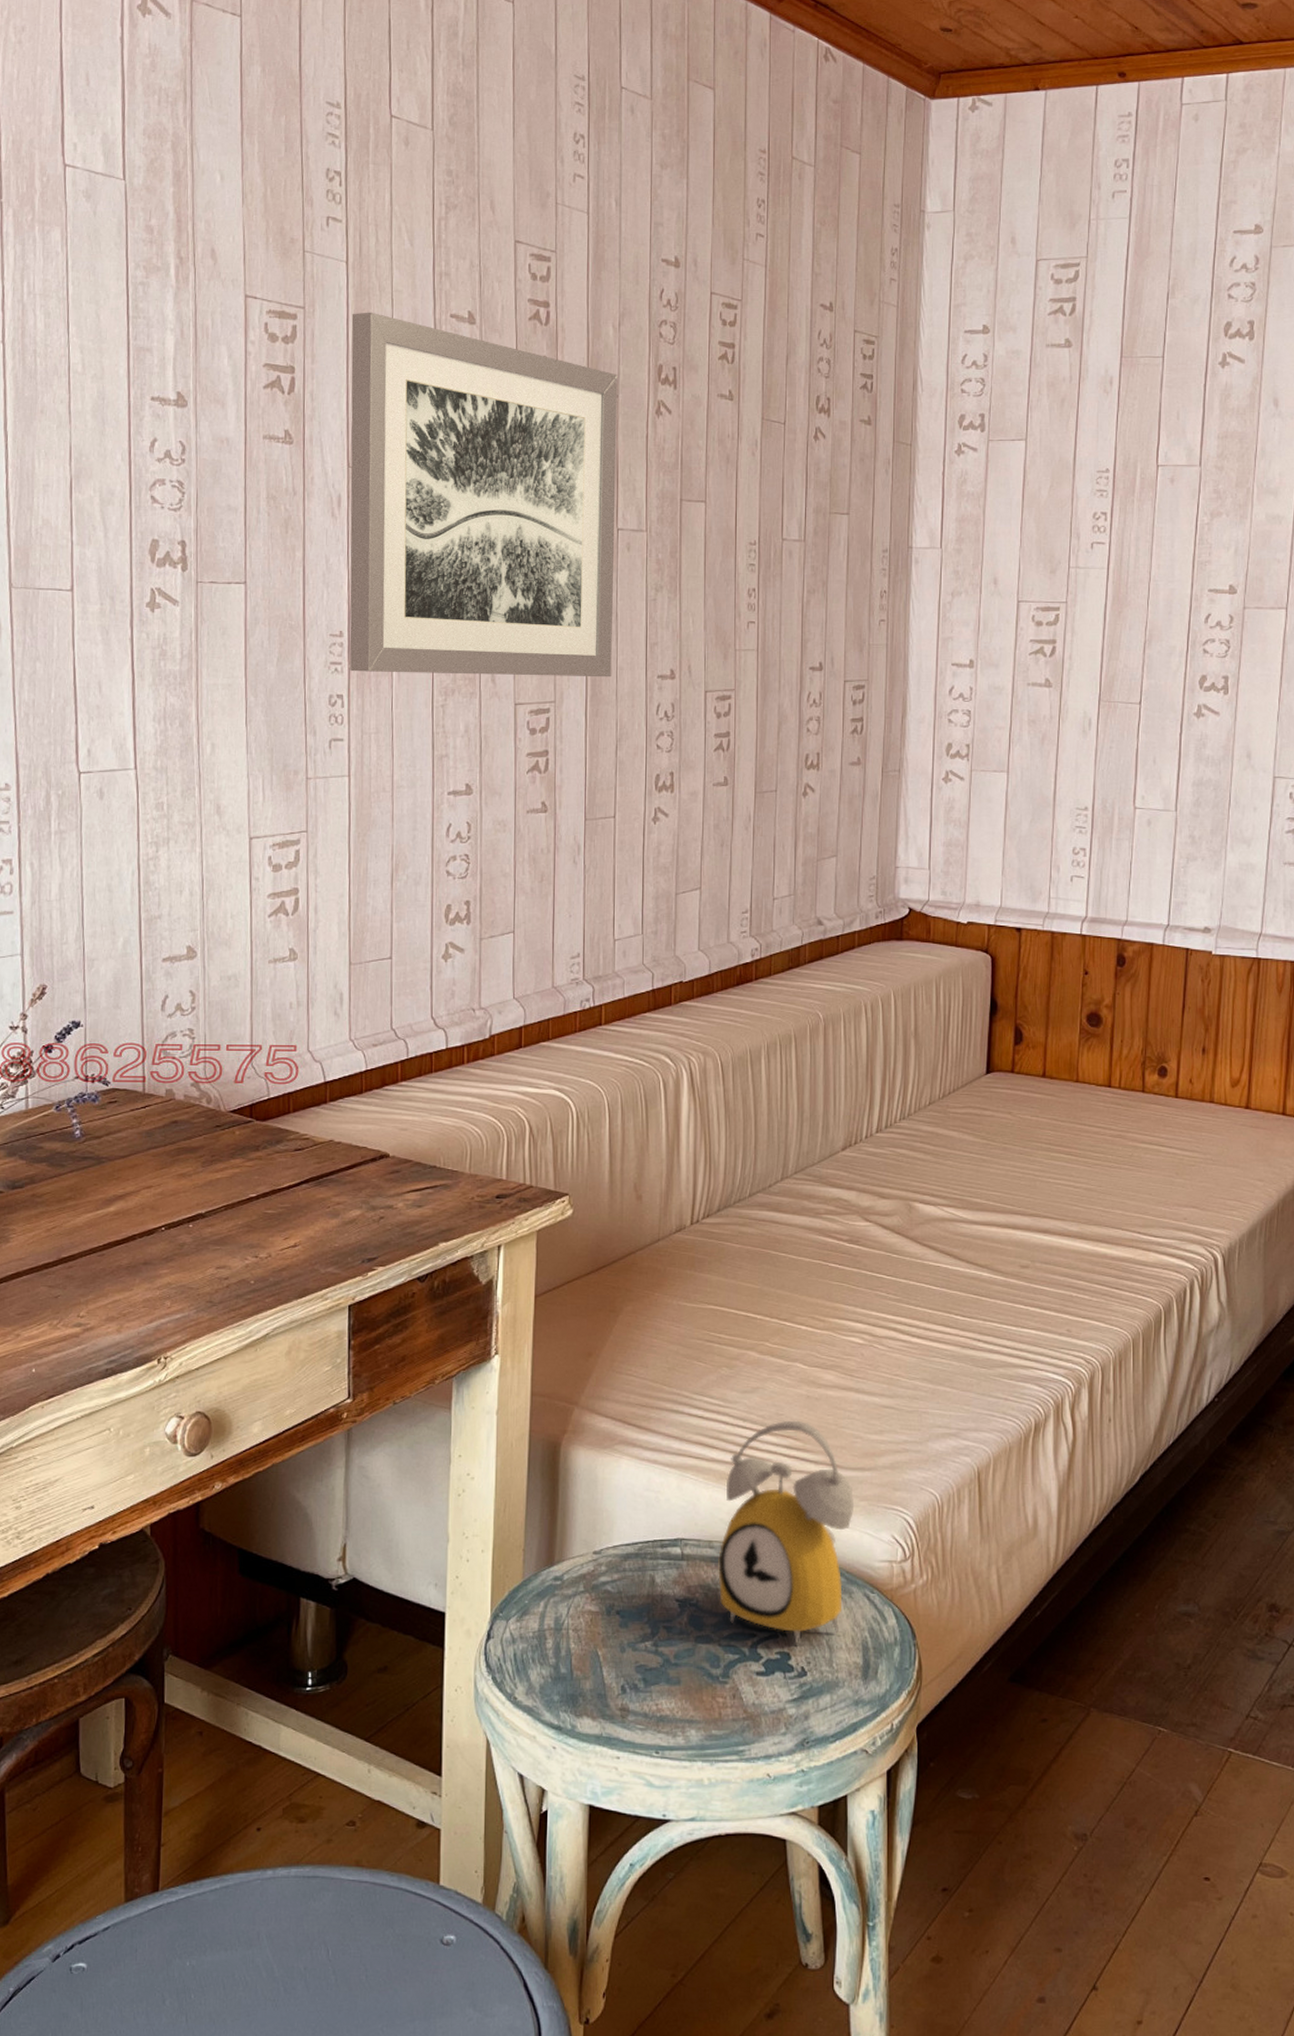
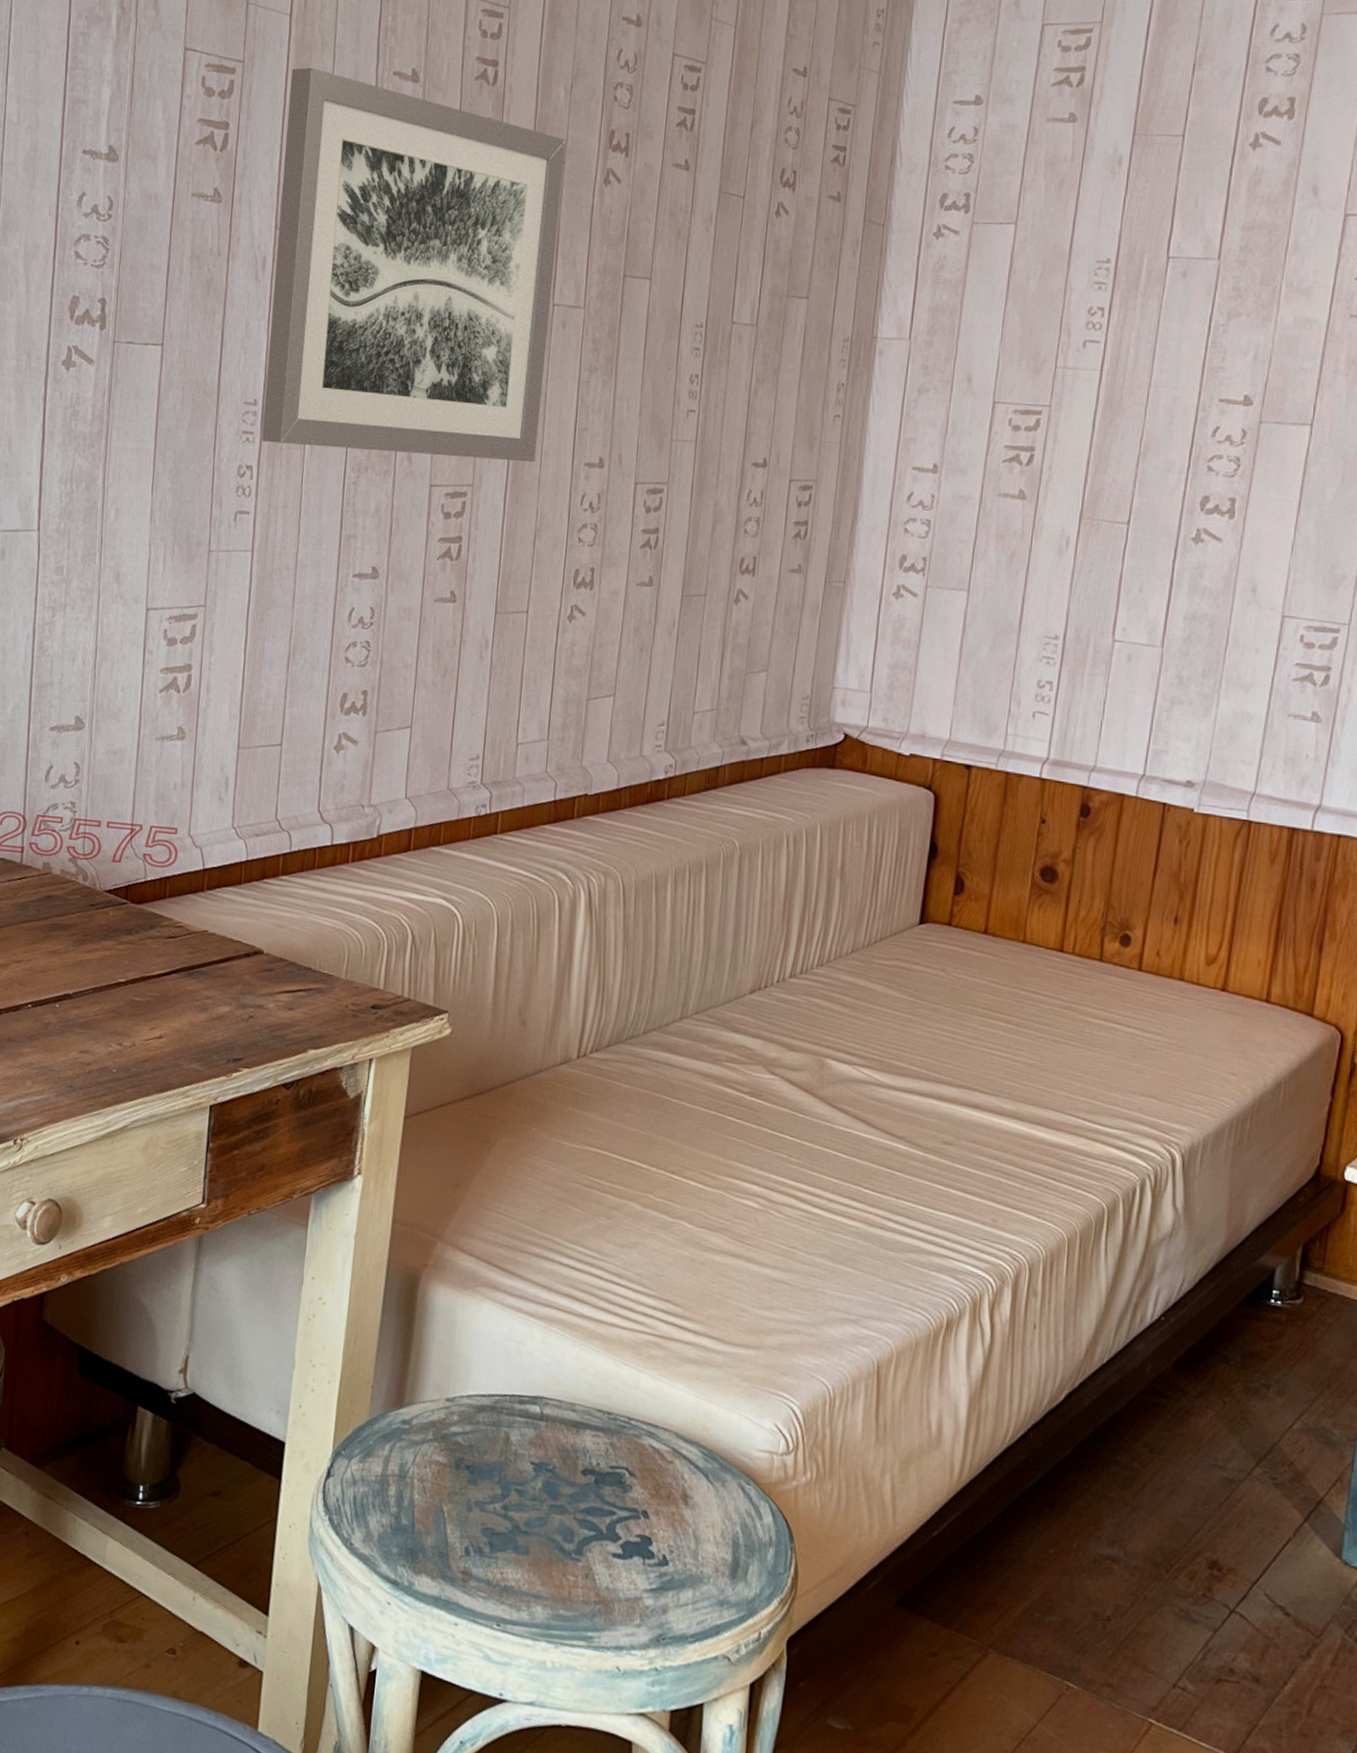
alarm clock: present [718,1420,855,1646] -> none [579,1282,735,1532]

